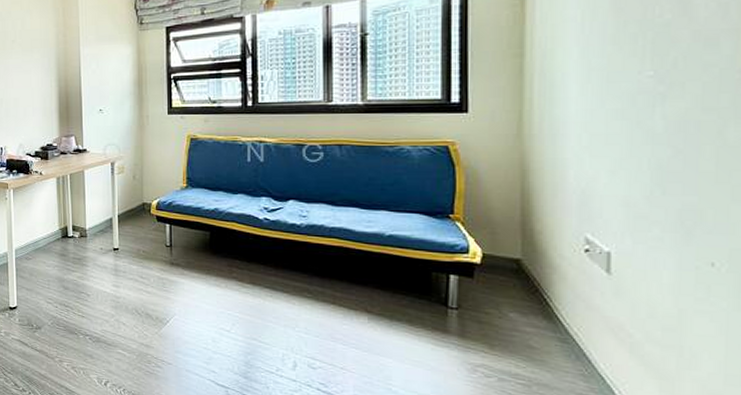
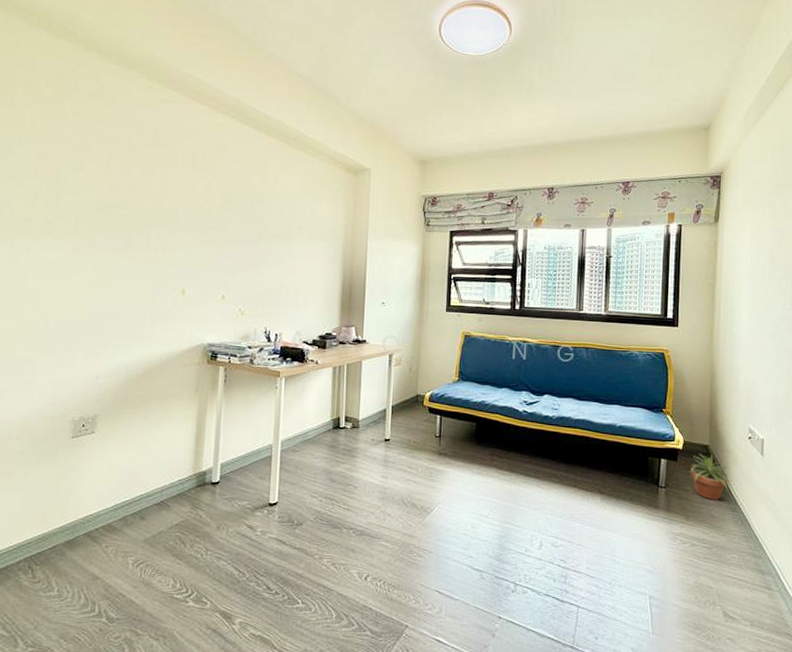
potted plant: none [492,269,559,327] -> present [689,453,732,500]

